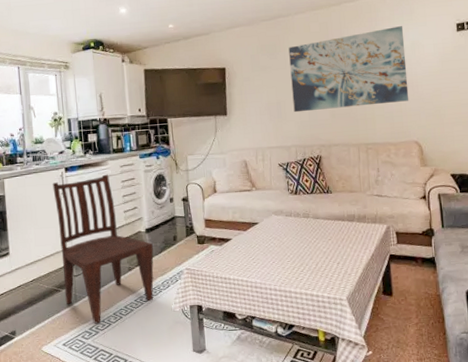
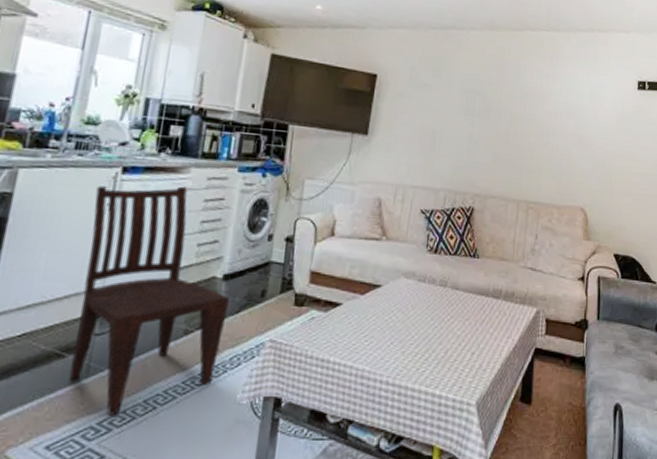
wall art: present [288,26,409,113] -> none [450,66,585,159]

